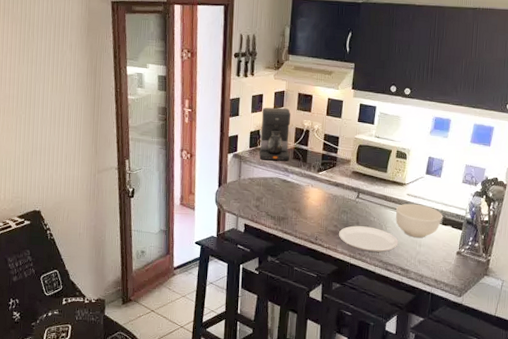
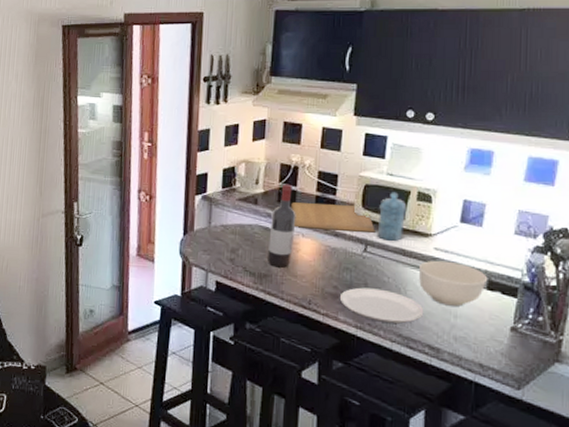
coffee maker: present [259,107,291,161] -> none [234,139,275,205]
wine bottle: none [285,144,307,212] -> present [268,184,296,268]
chopping board: none [303,159,366,183] -> present [291,202,375,233]
canister: none [366,151,389,189] -> present [377,192,407,241]

